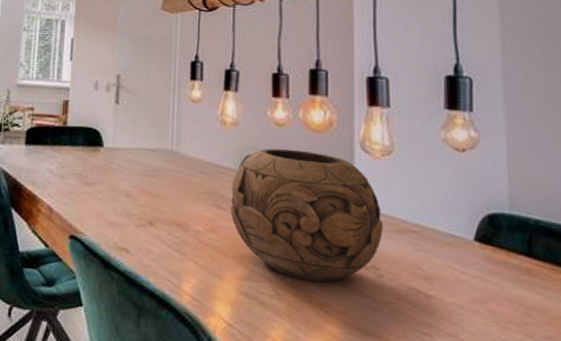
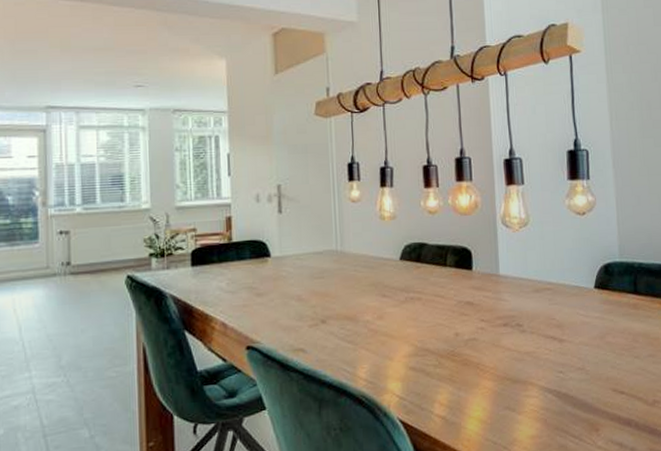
decorative bowl: present [230,148,383,282] -> none [394,233,524,347]

